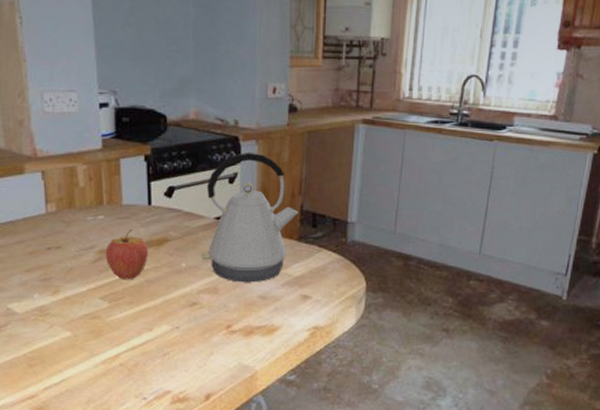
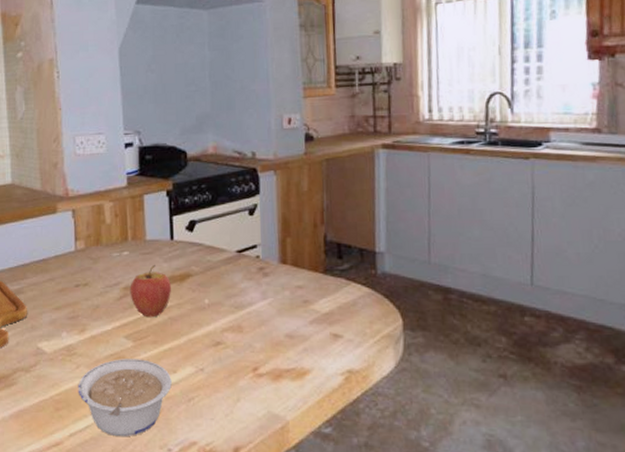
legume: none [52,318,147,389] -> present [78,359,172,437]
kettle: present [202,153,299,283] -> none [225,183,323,320]

